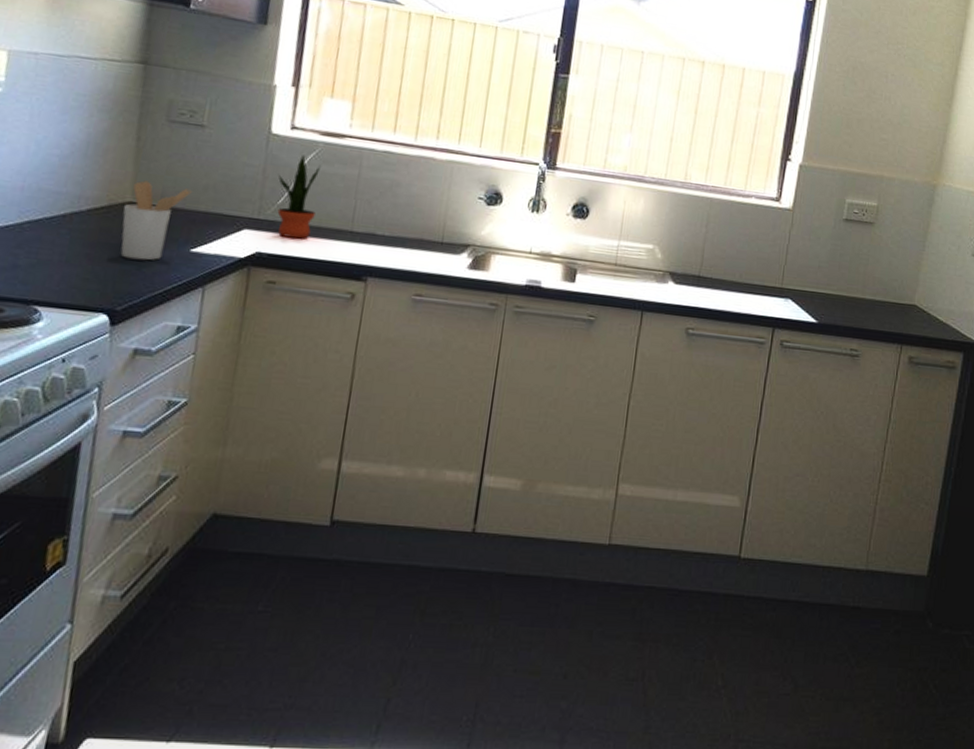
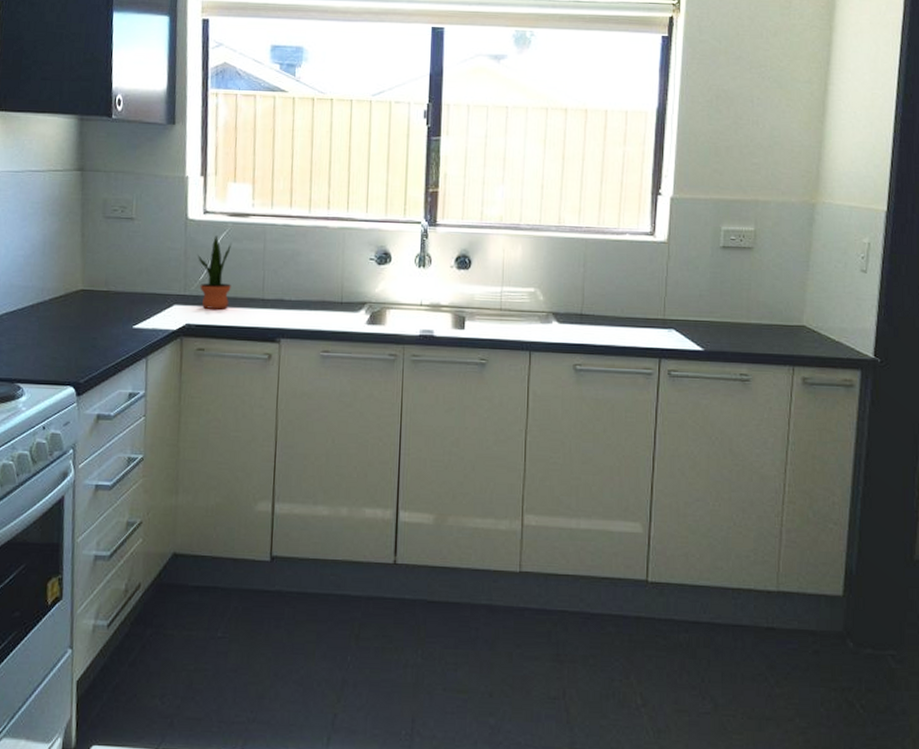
utensil holder: present [120,180,193,261] -> none [77,270,130,339]

